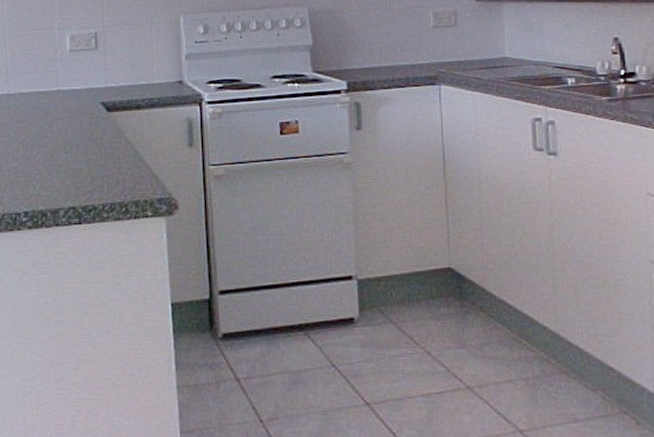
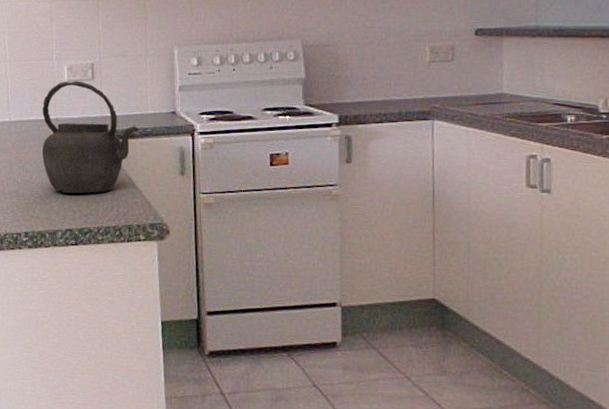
kettle: none [43,51,145,168] -> present [42,81,139,194]

